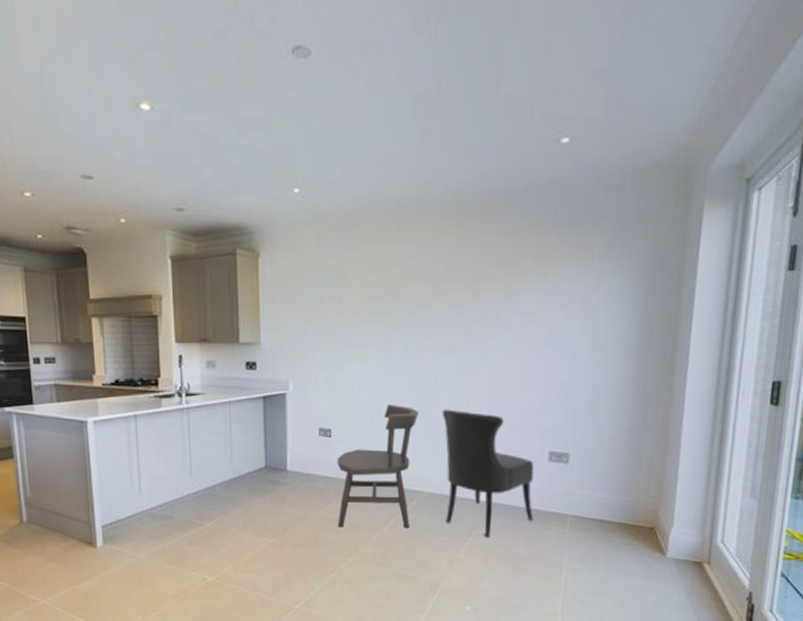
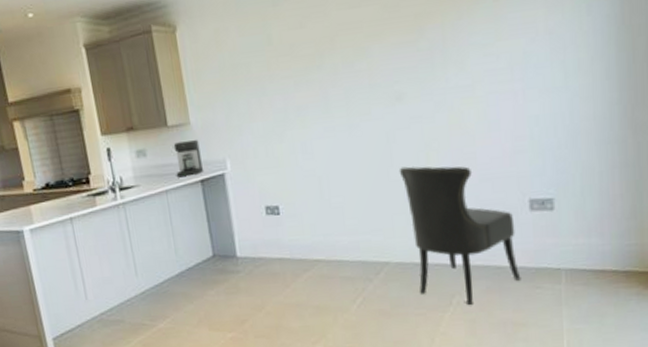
coffee maker: none [241,359,268,392] -> present [173,140,204,178]
dining chair: present [337,405,419,528] -> none [289,169,381,312]

